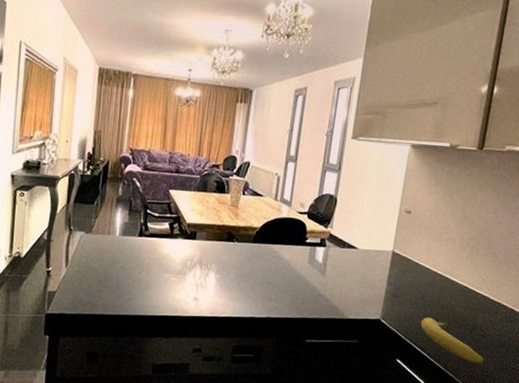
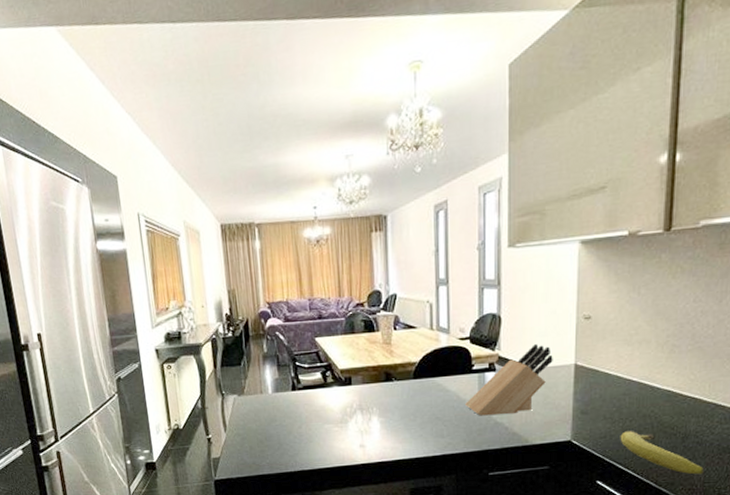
knife block: none [295,228,376,288] -> present [465,344,553,416]

